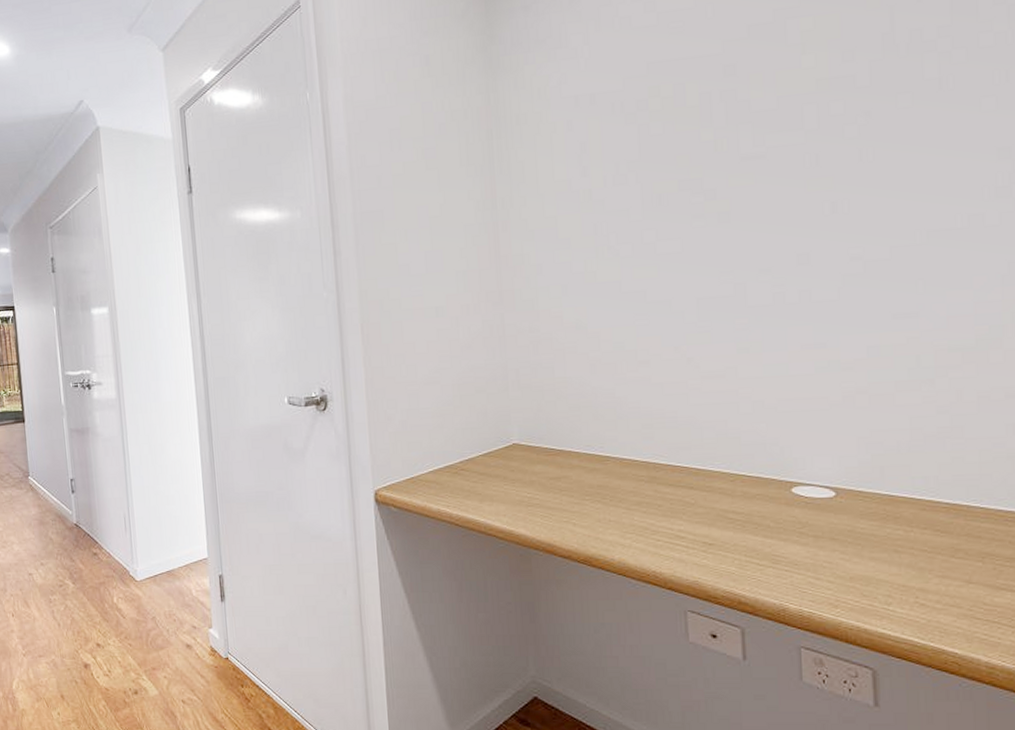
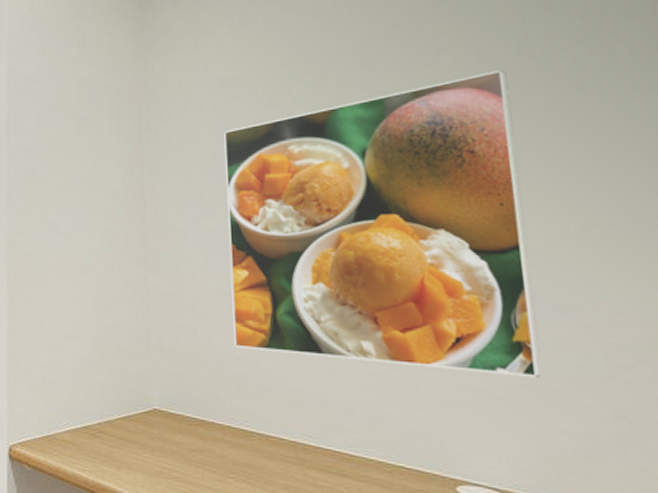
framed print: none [579,68,878,384] -> present [224,69,543,378]

